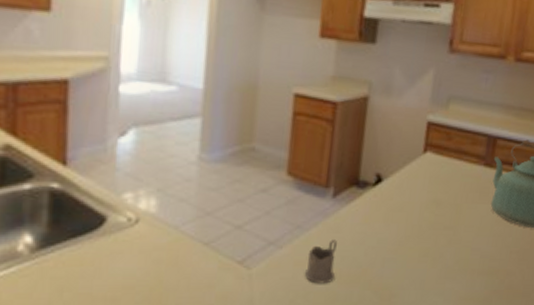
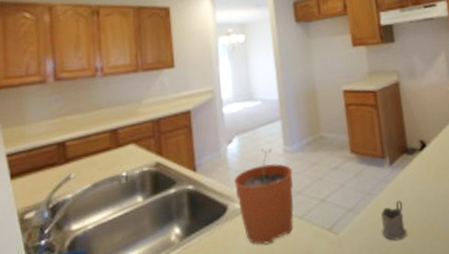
plant pot: none [121,151,206,270] -> present [234,148,294,245]

